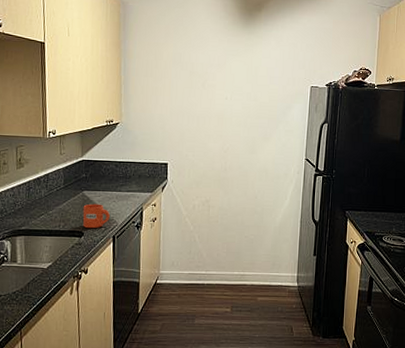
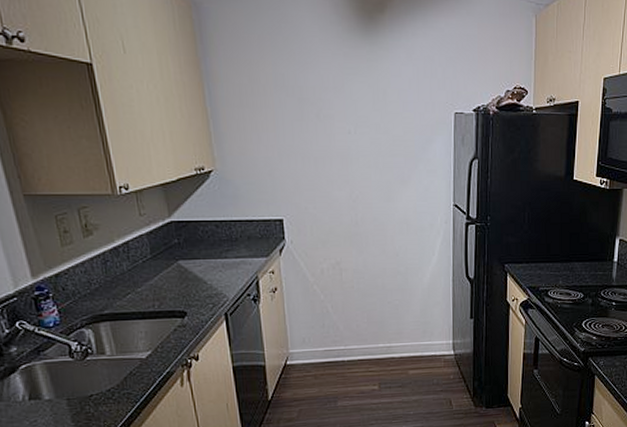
mug: present [82,203,110,229] -> none [181,275,217,307]

